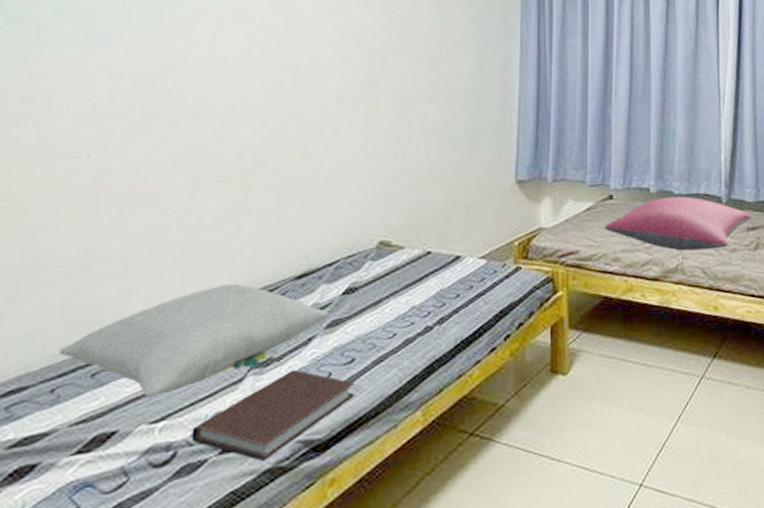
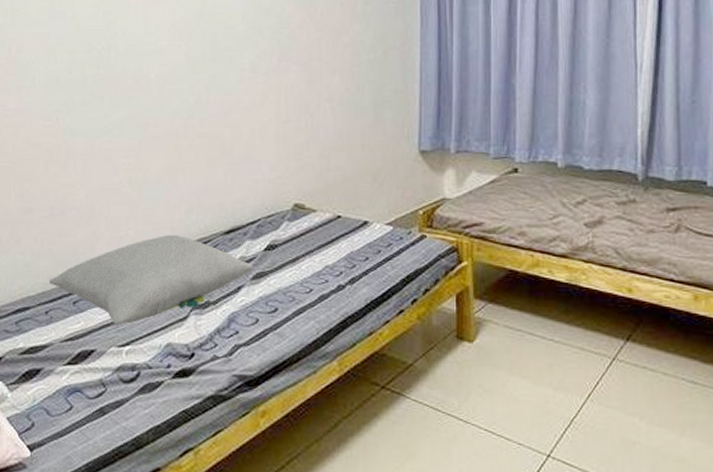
notebook: present [191,369,355,461] -> none [150,313,279,388]
pillow: present [604,196,752,251] -> none [509,172,673,229]

